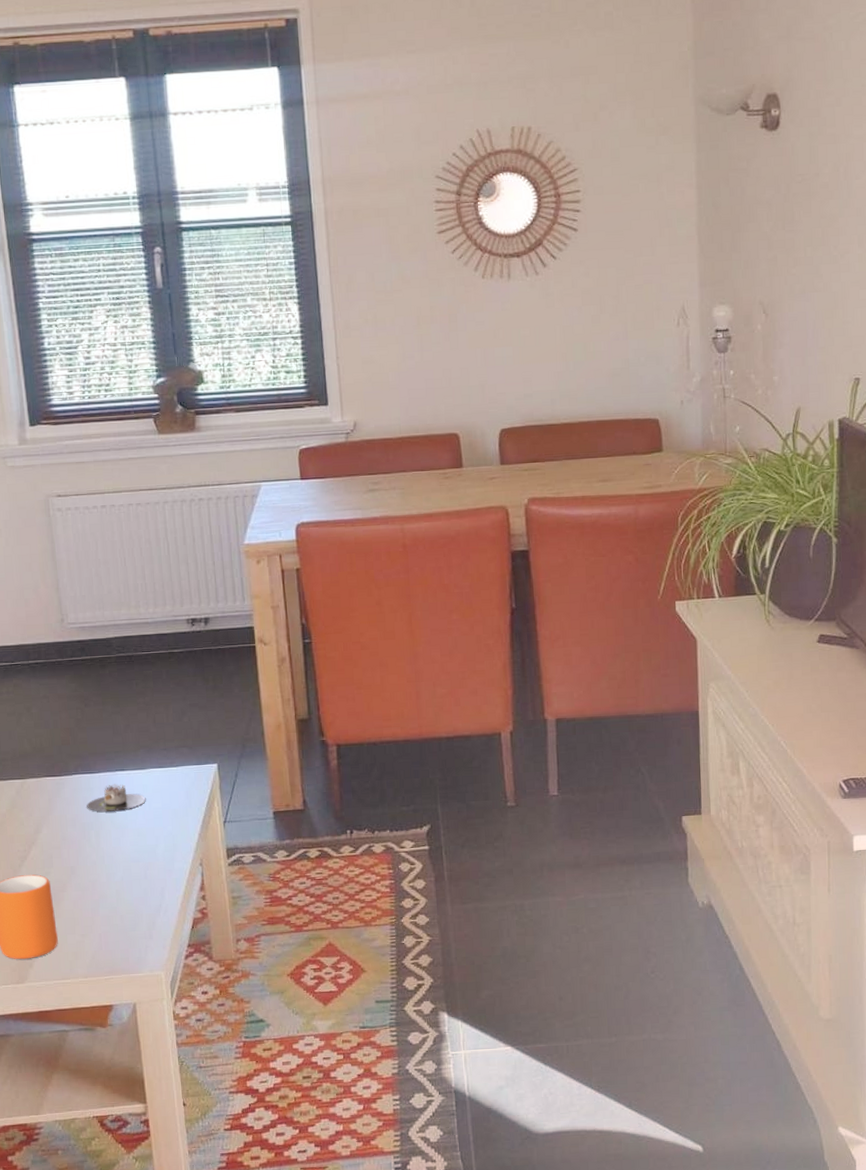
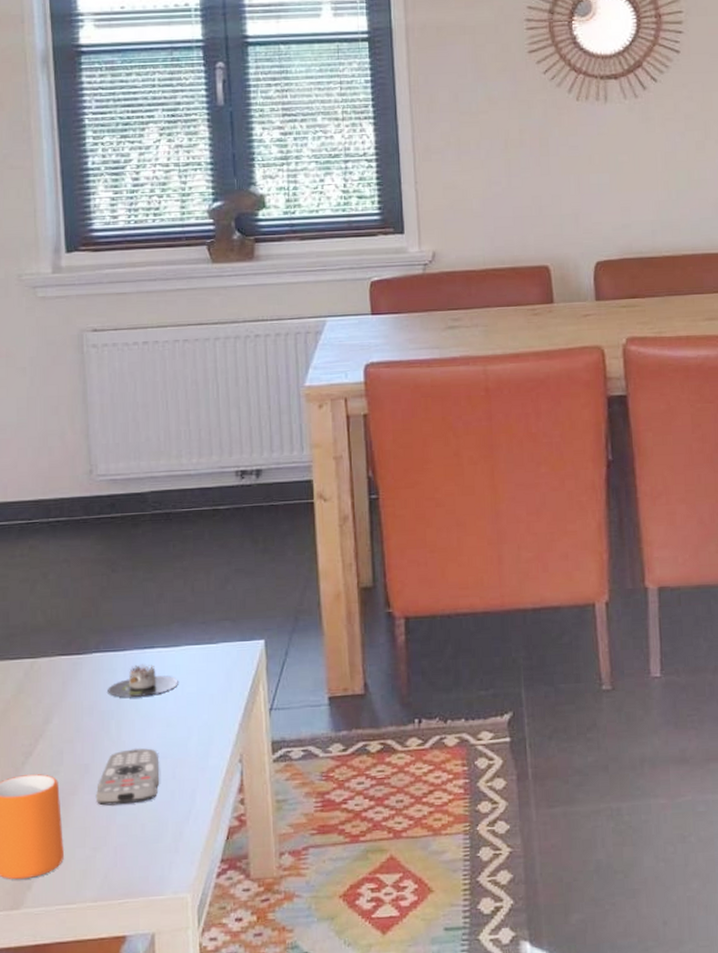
remote control: none [81,854,134,901] -> present [95,748,159,806]

